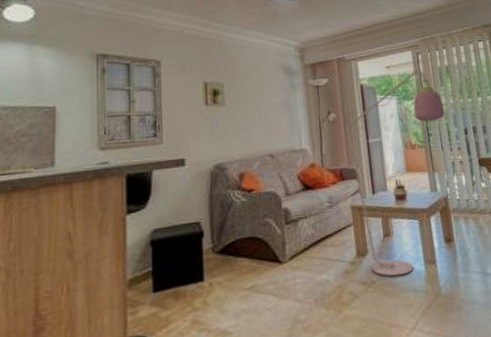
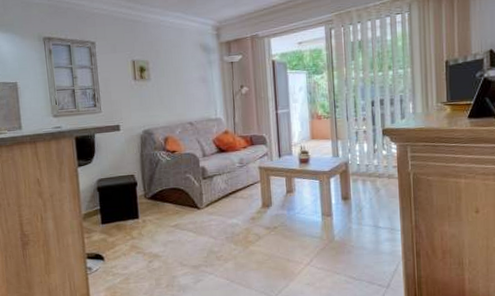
floor lamp: present [305,70,445,277] -> none [219,45,354,224]

